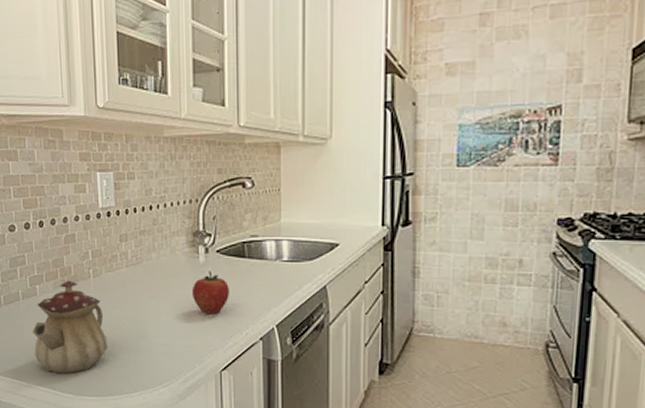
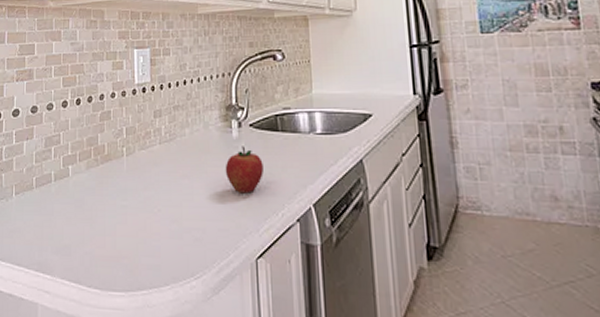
teapot: present [32,280,108,374] -> none [61,159,138,264]

